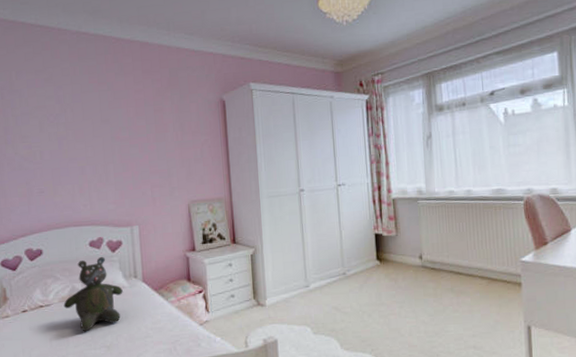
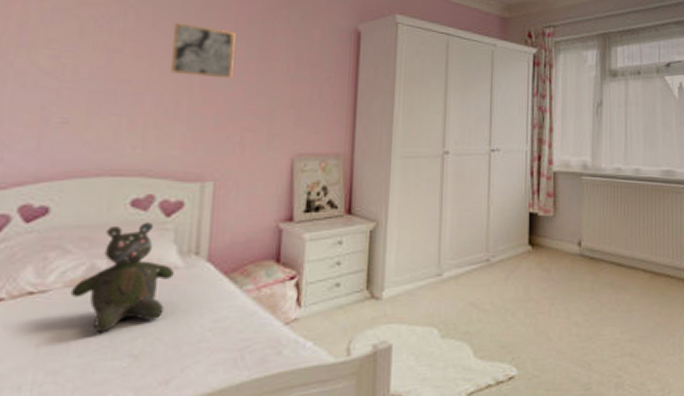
wall art: none [96,112,140,151] -> present [169,23,236,79]

